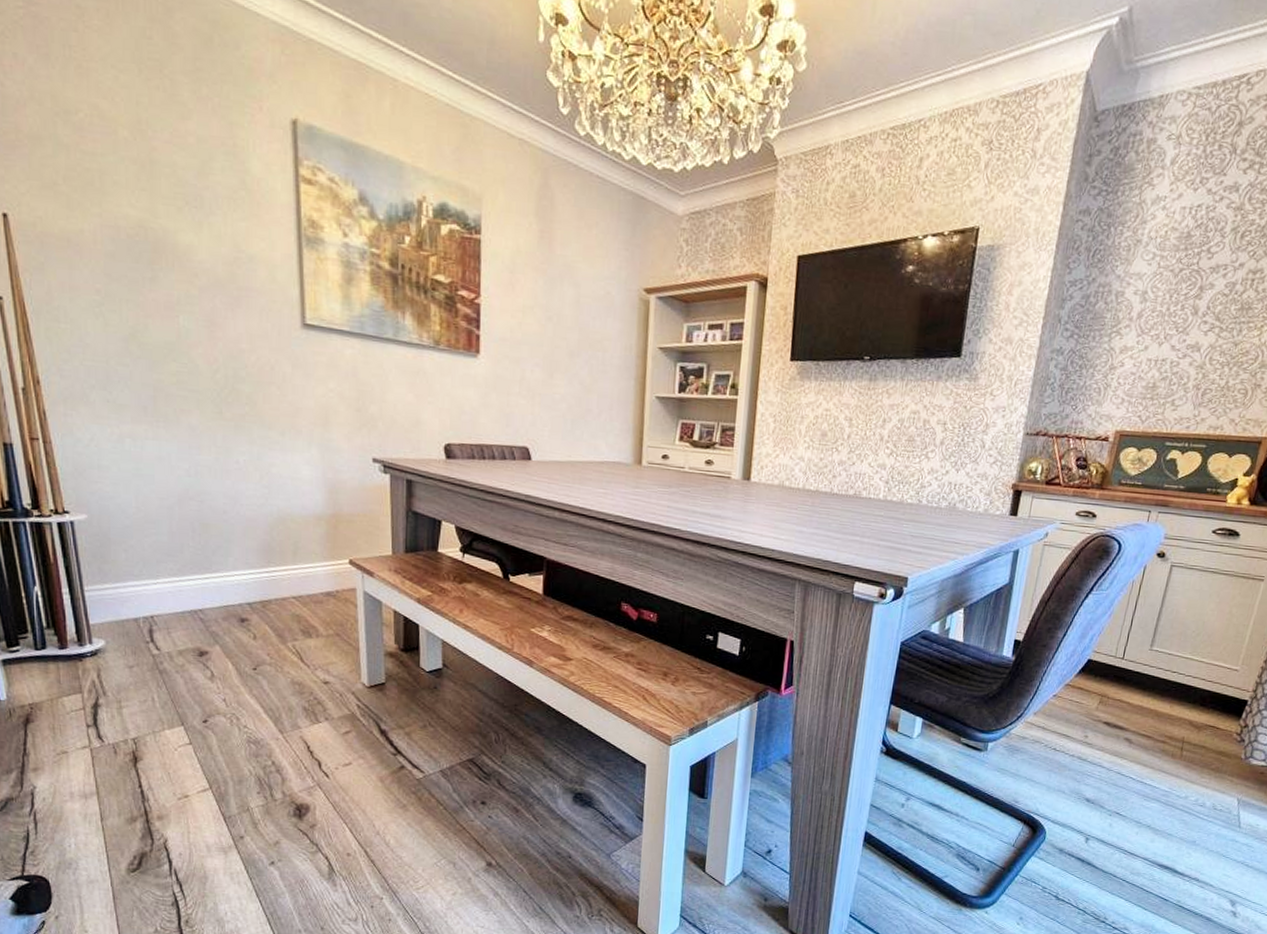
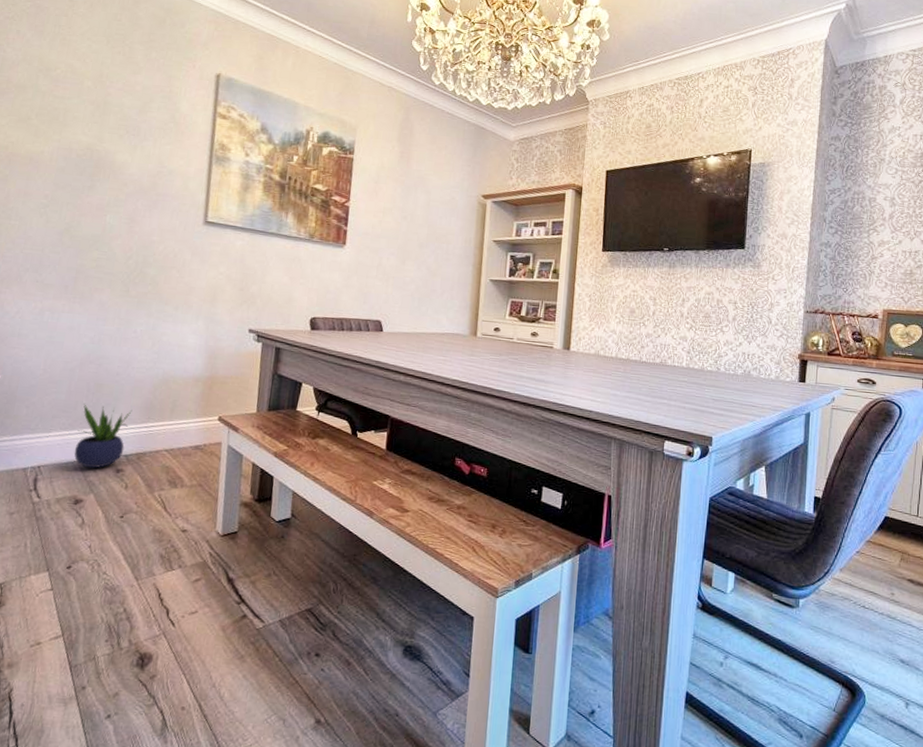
potted plant: none [189,546,248,618] -> present [74,404,132,469]

